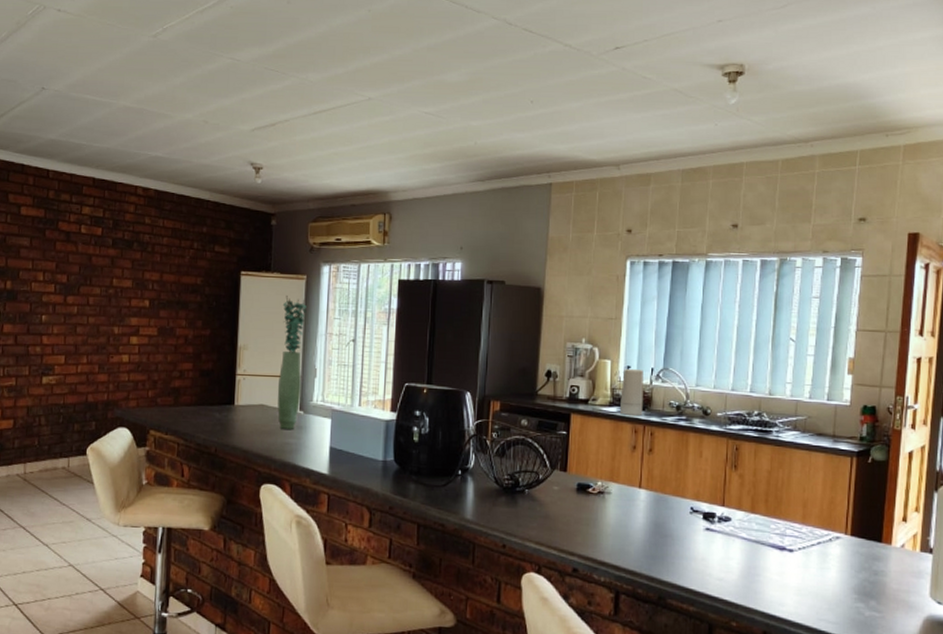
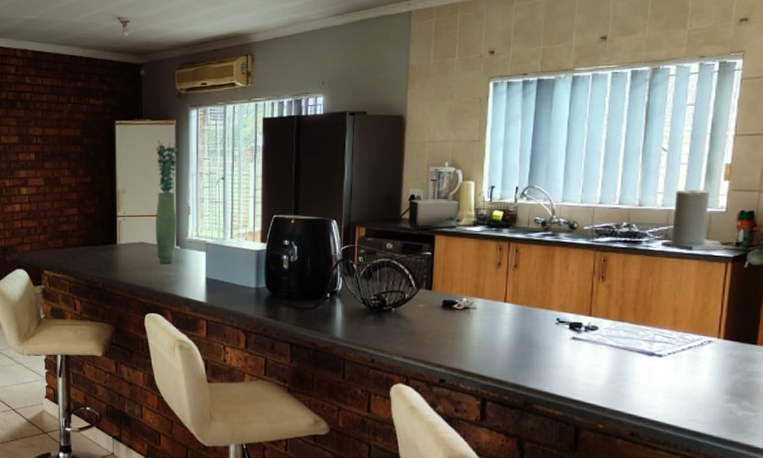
toaster: none [544,375,594,408] -> present [408,199,458,231]
canister: present [620,369,643,417] -> none [485,189,508,235]
paper towel: none [791,380,849,445] -> present [662,189,724,252]

